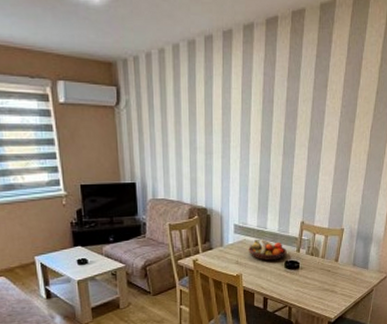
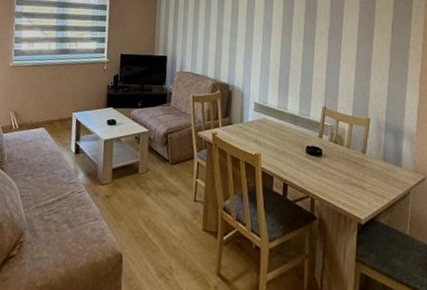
fruit bowl: present [248,238,287,261] -> none [268,119,308,144]

